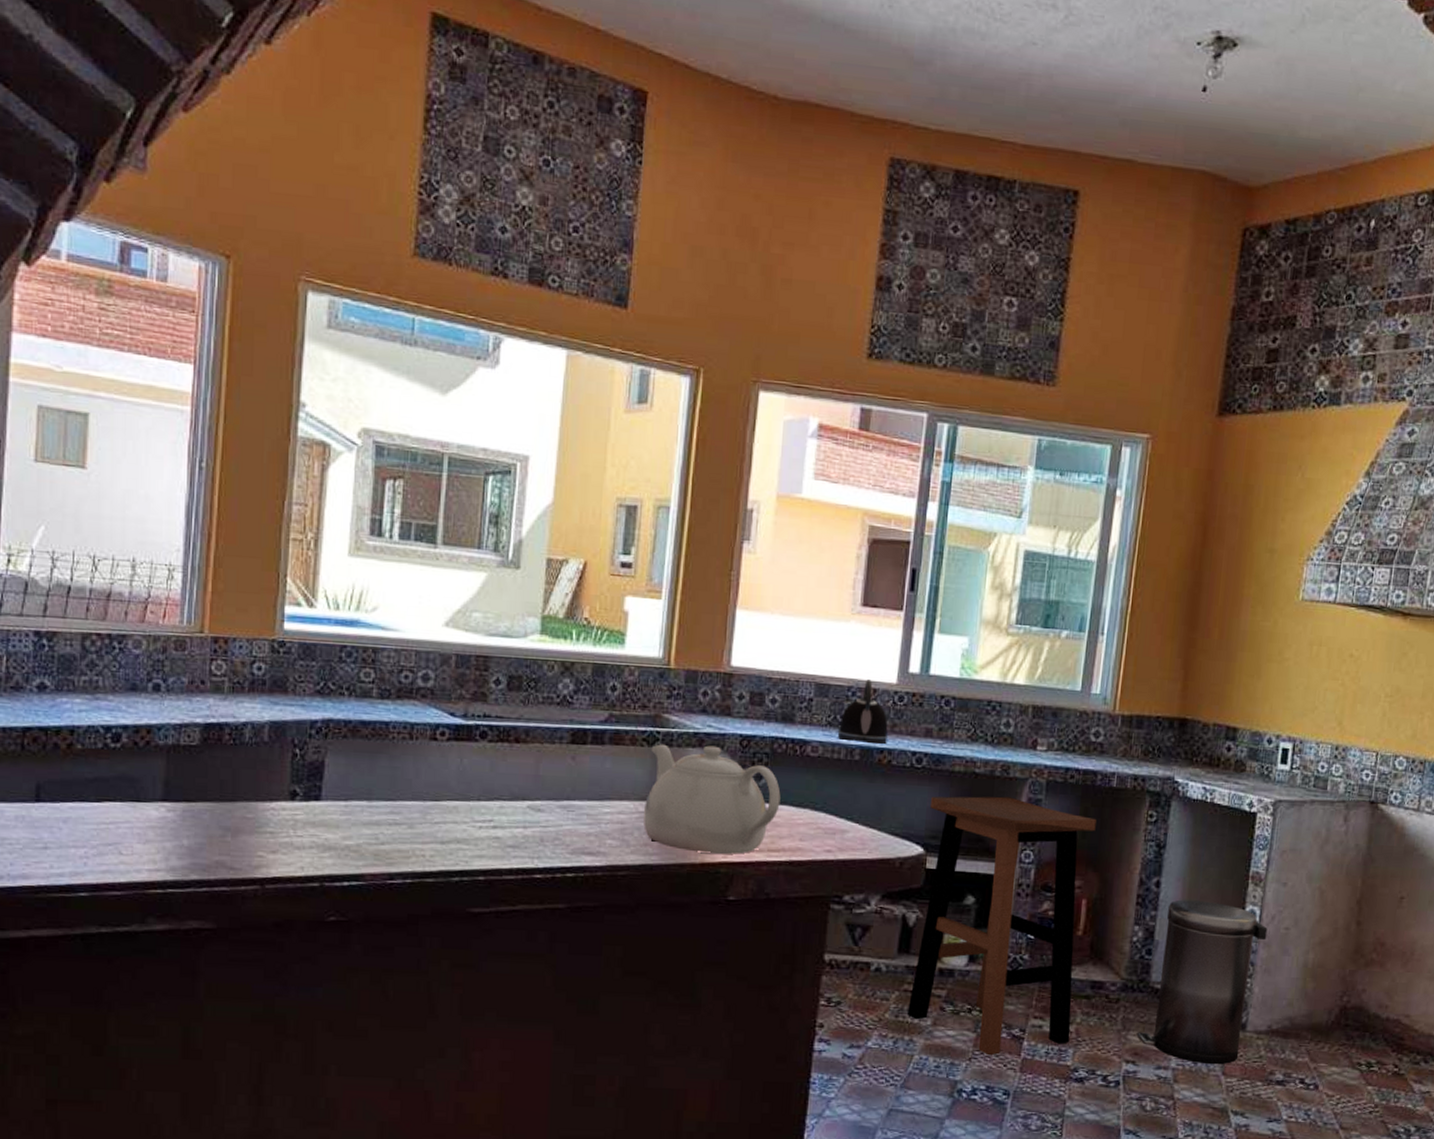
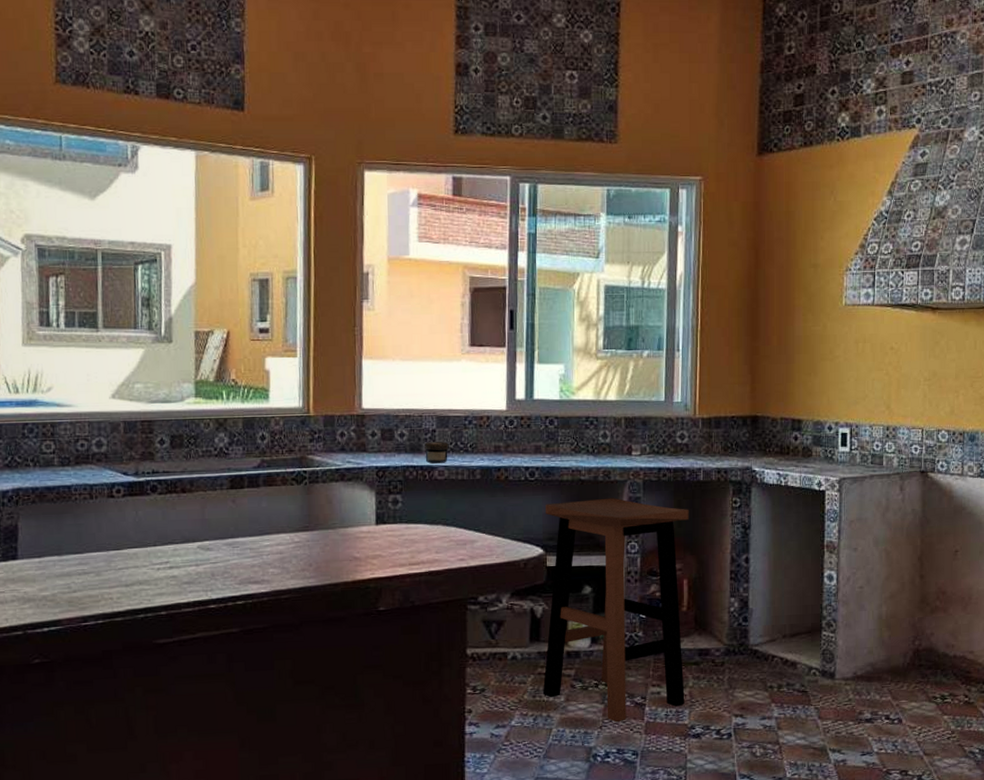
teapot: present [642,744,781,854] -> none [298,479,416,572]
jar: none [797,712,827,738] -> present [425,442,449,464]
kettle: present [837,679,889,744] -> none [459,409,504,464]
pedal bin: present [1136,899,1268,1065] -> none [742,570,845,711]

